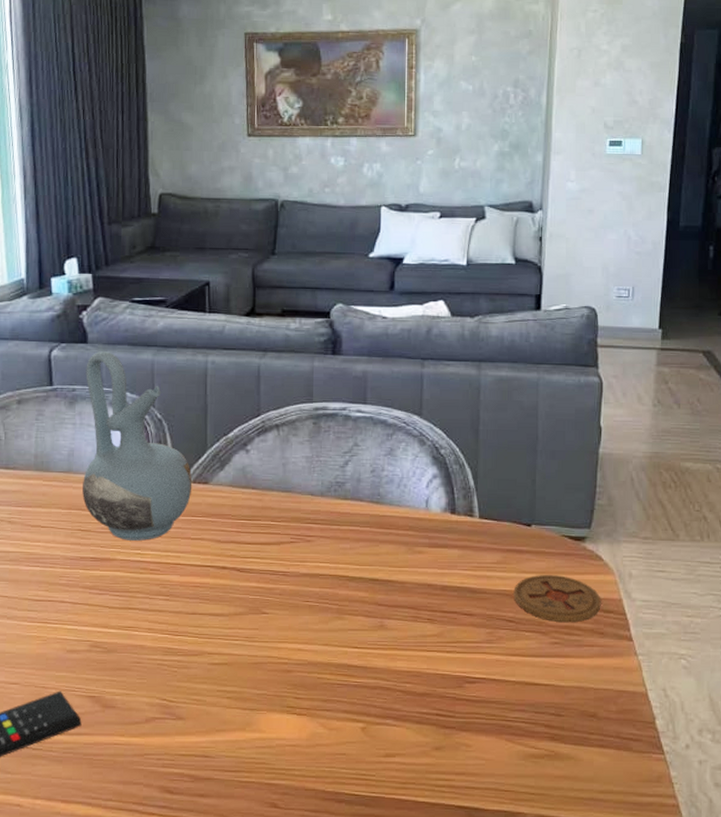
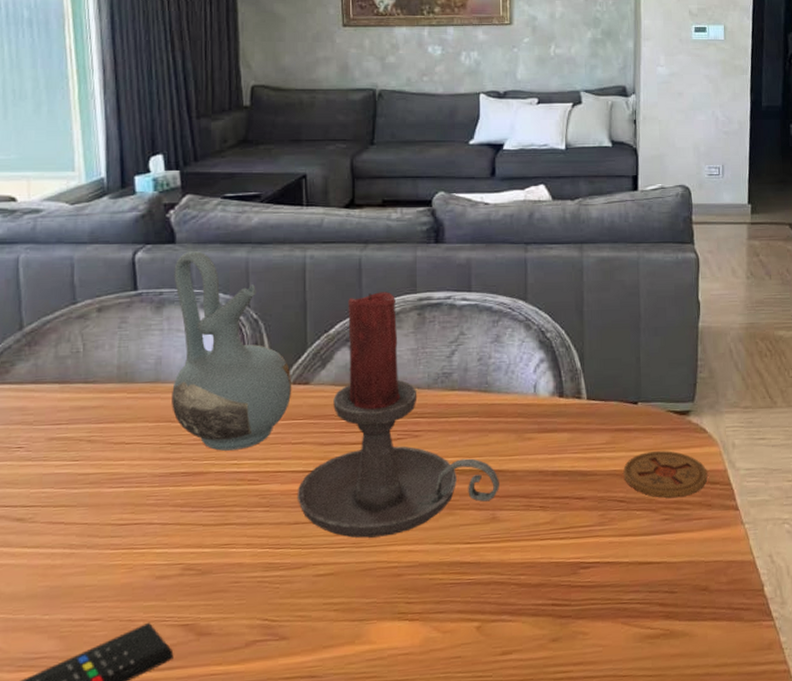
candle holder: none [194,399,388,634] -> present [297,292,499,538]

